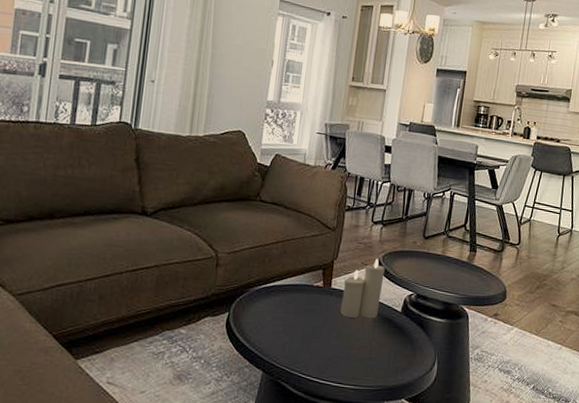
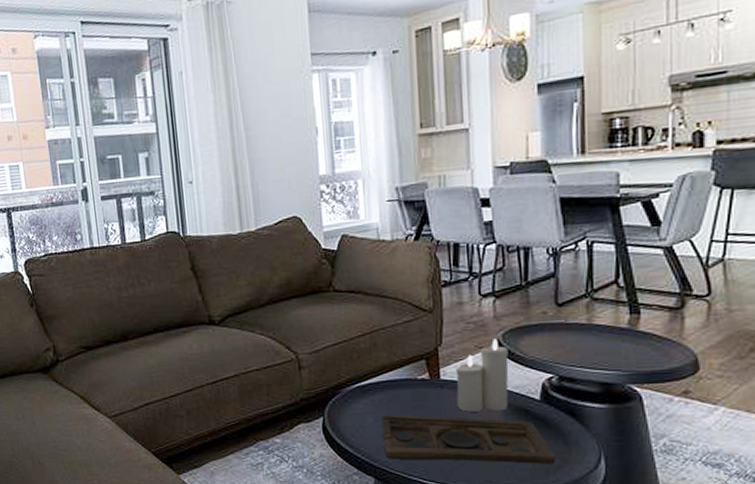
decorative tray: none [275,314,405,365] -> present [381,414,556,464]

